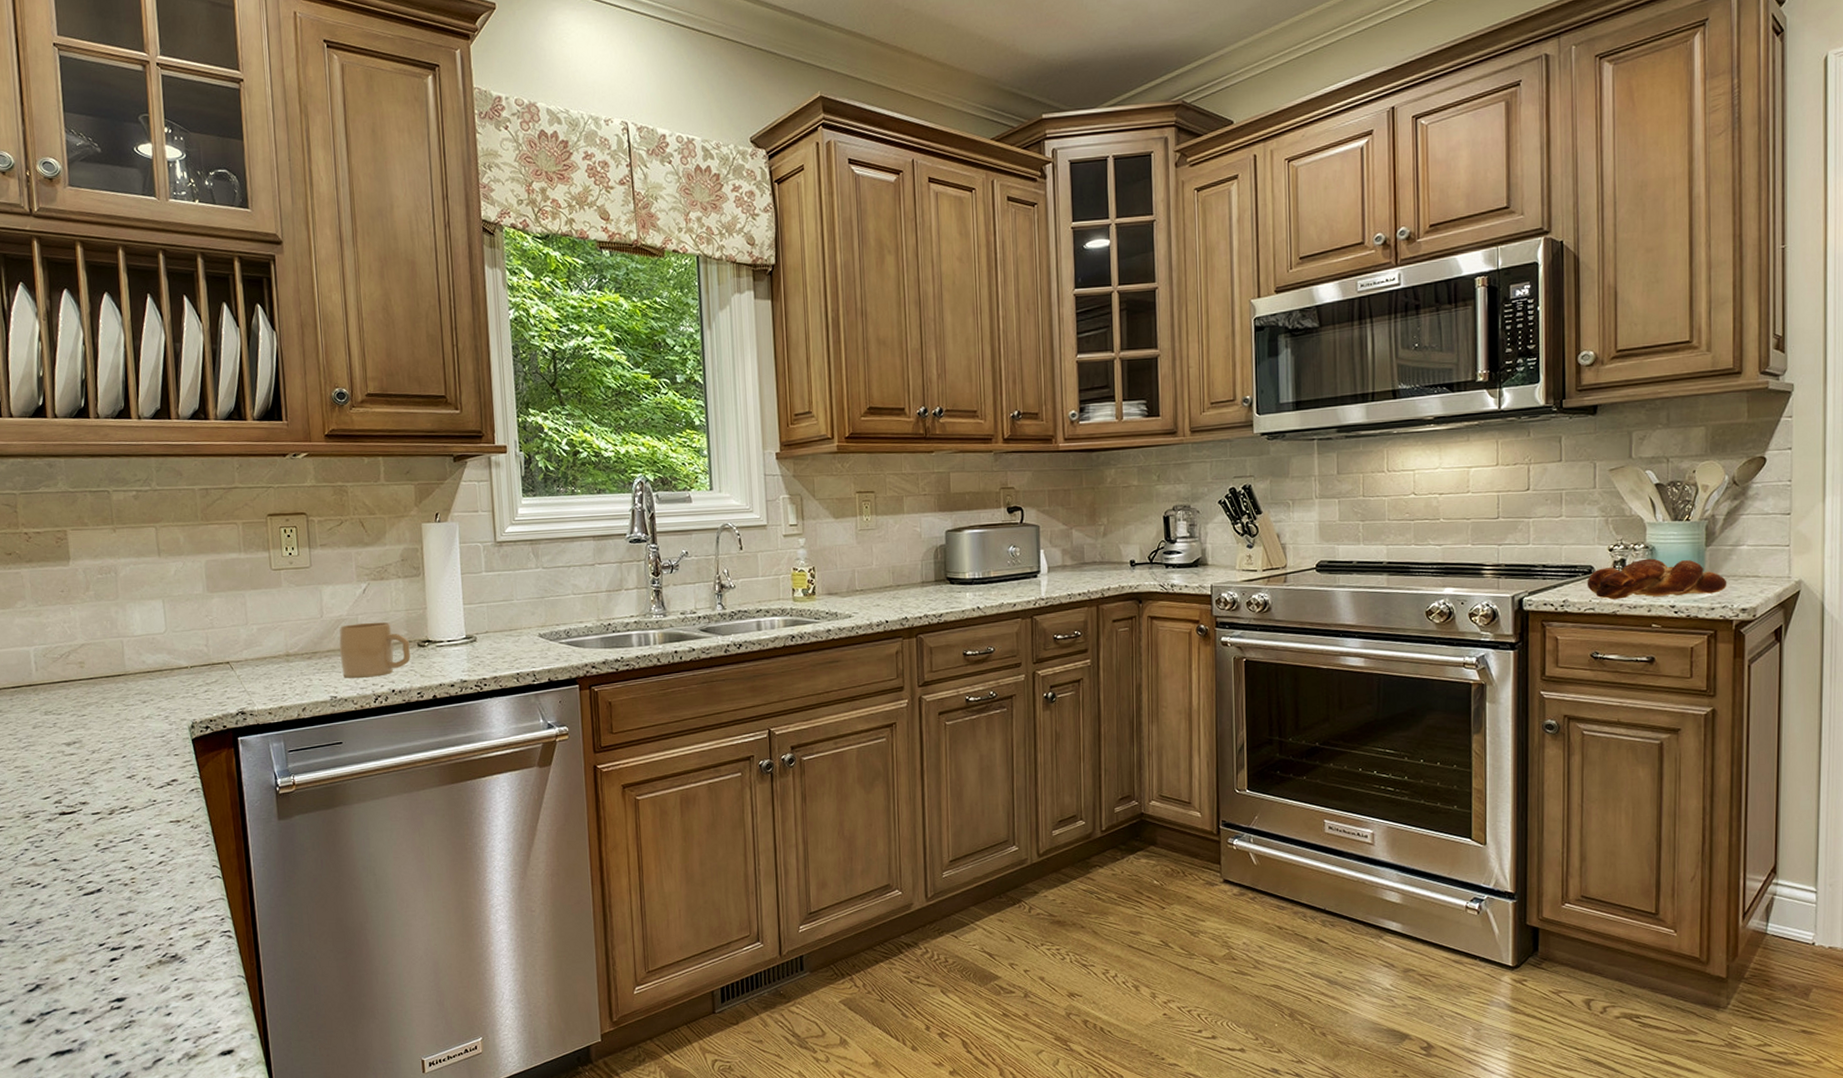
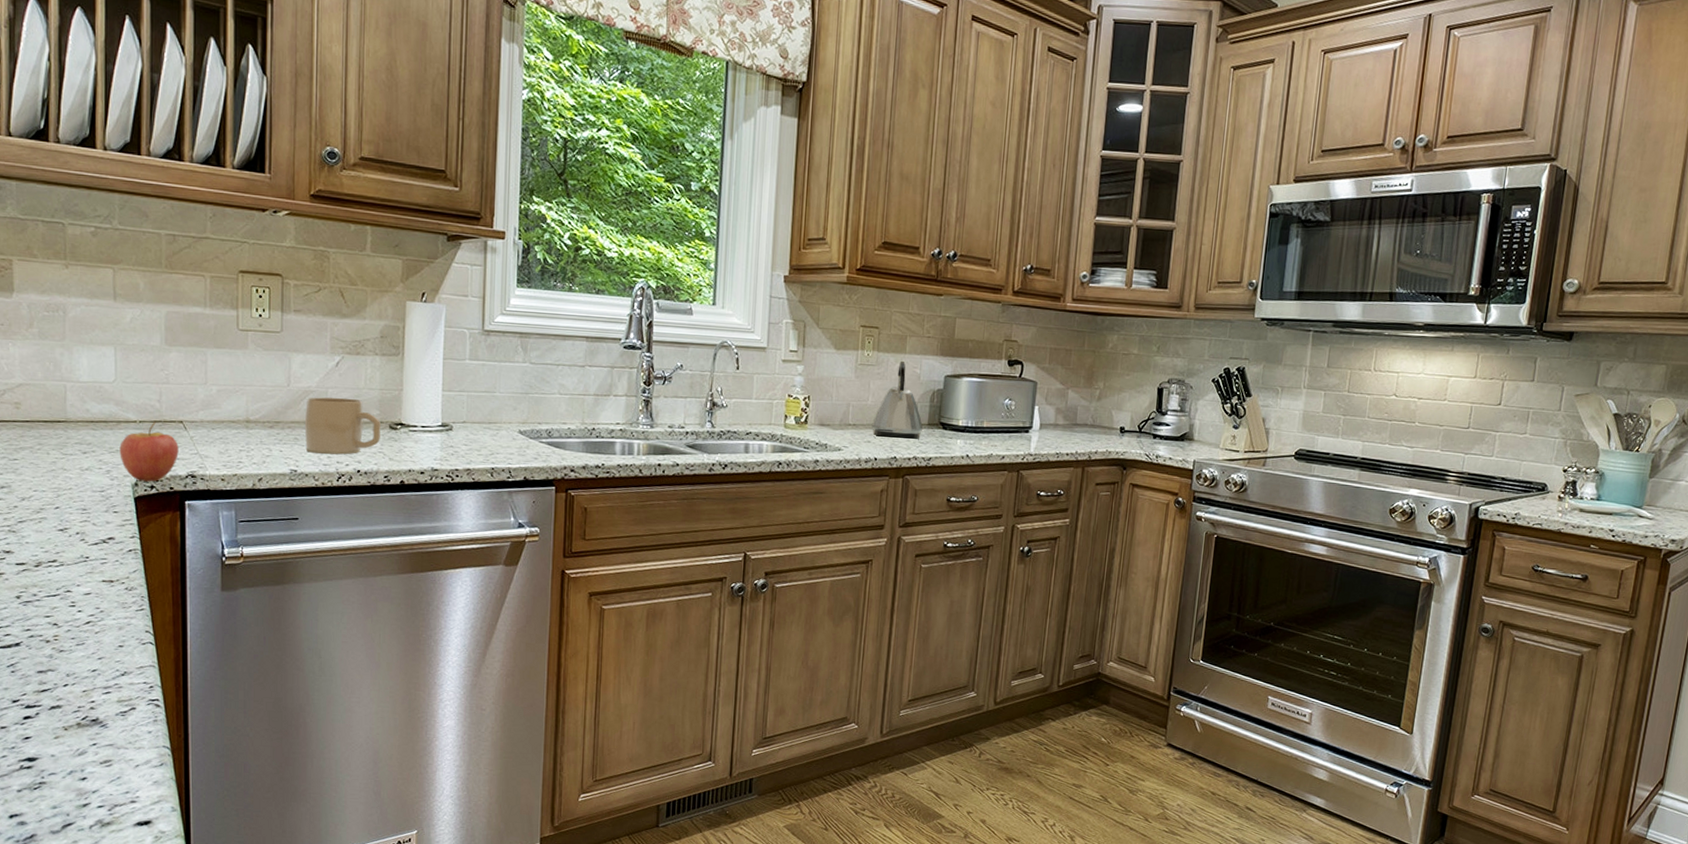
fruit: none [175,664,228,724] -> present [119,420,179,482]
kettle: none [879,522,930,601] -> present [872,361,923,442]
bread loaf: present [1587,558,1727,600] -> none [1538,482,1663,523]

